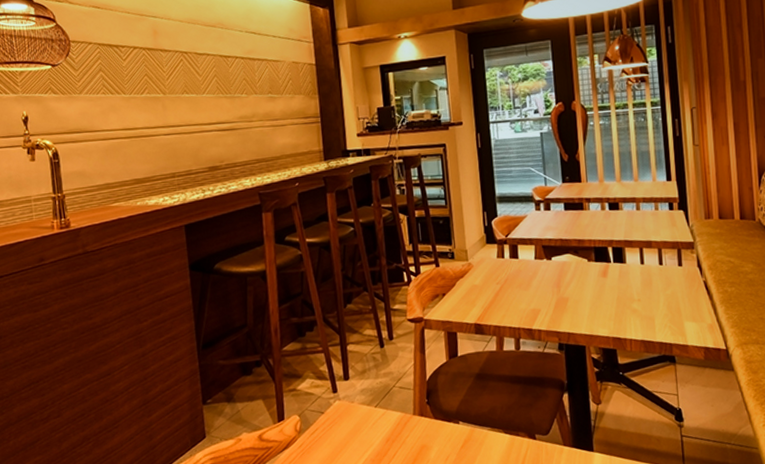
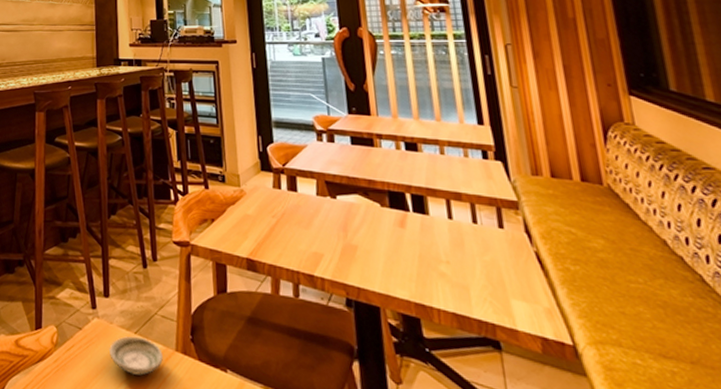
saucer: none [351,409,402,443] -> present [108,336,163,376]

